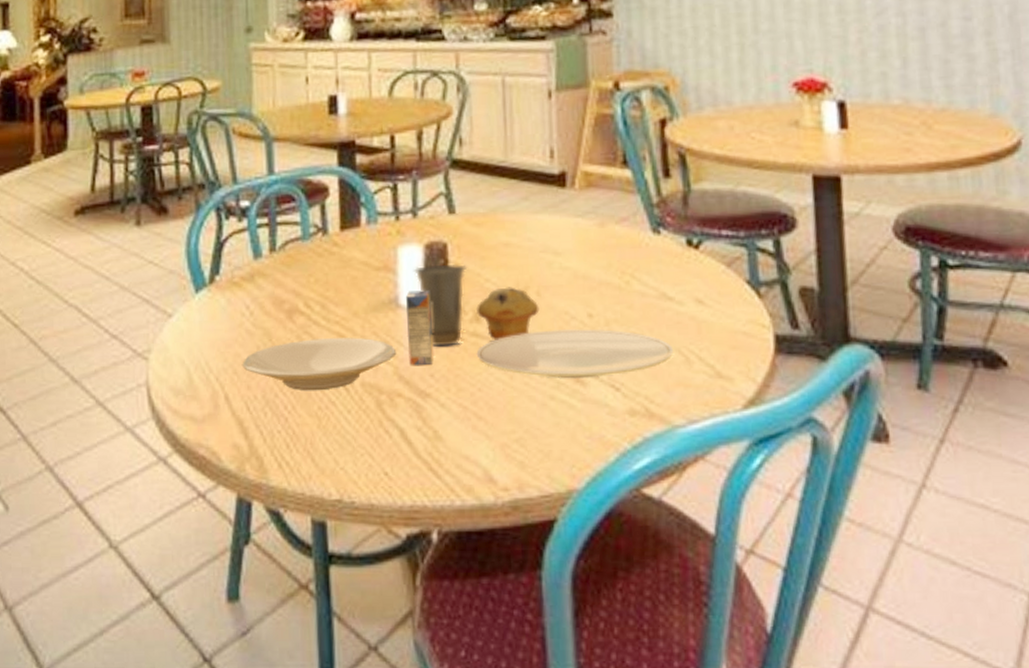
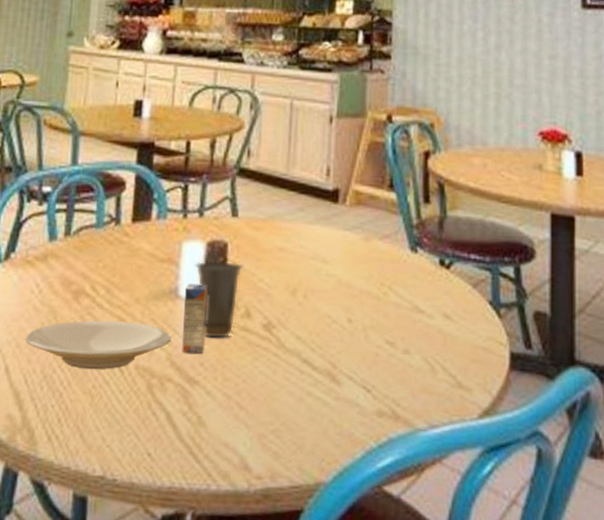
muffin: present [475,287,540,340] -> none [247,288,305,336]
plate: present [476,329,673,379] -> none [244,331,420,378]

